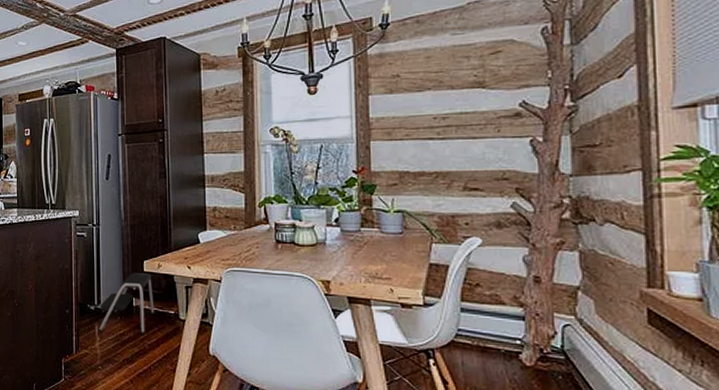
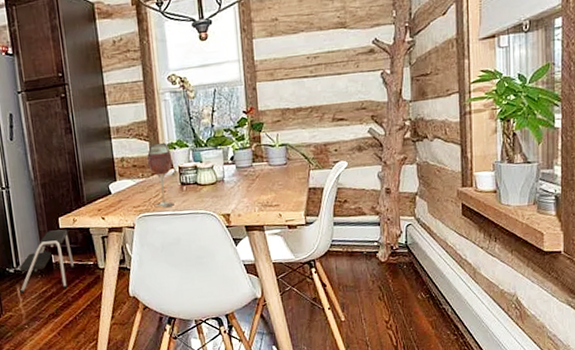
wineglass: none [241,196,269,265] -> present [147,142,174,209]

